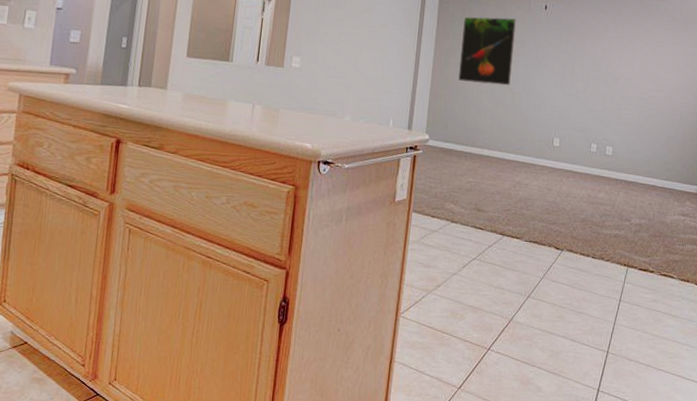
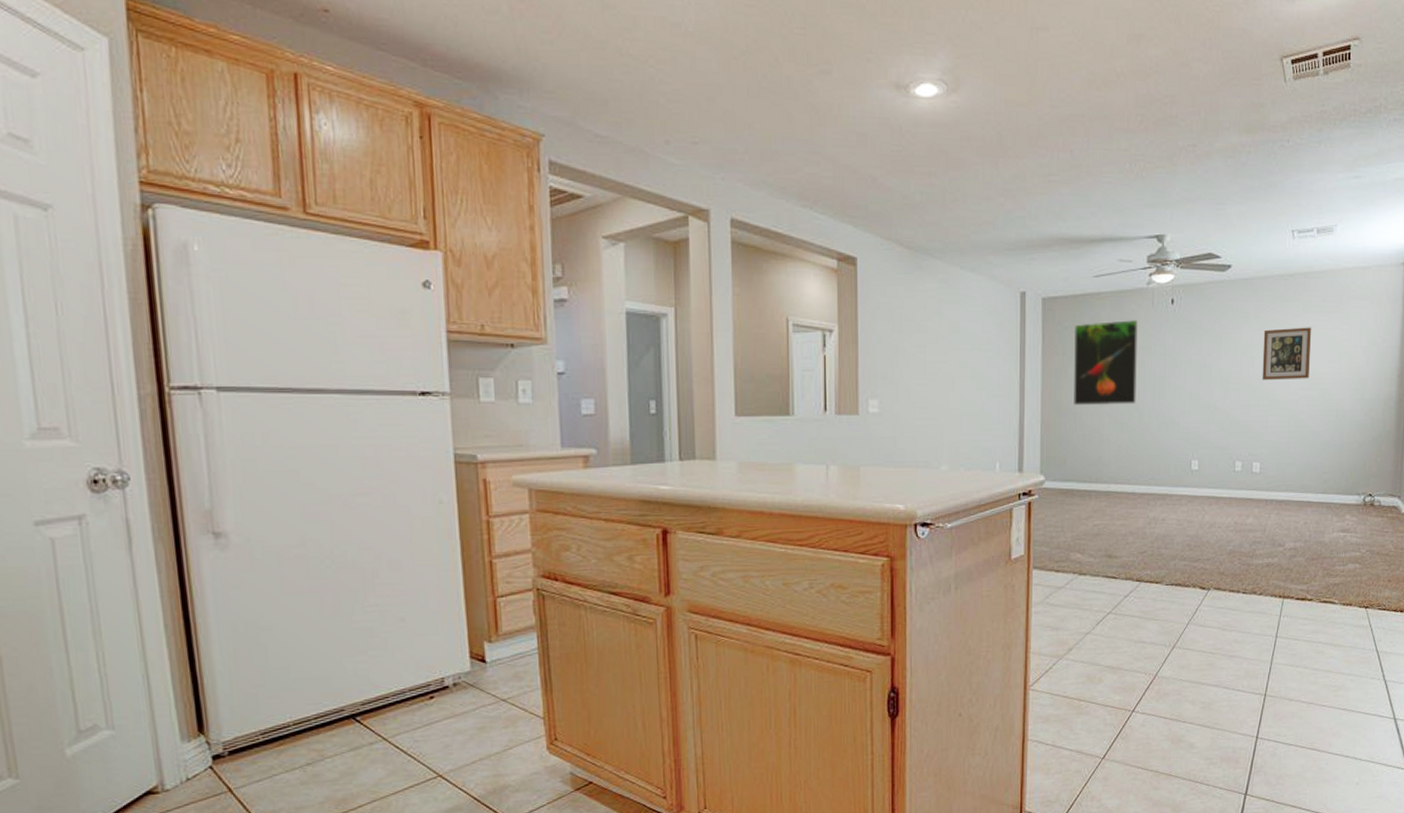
wall art: none [617,38,661,83] -> present [1262,327,1311,381]

